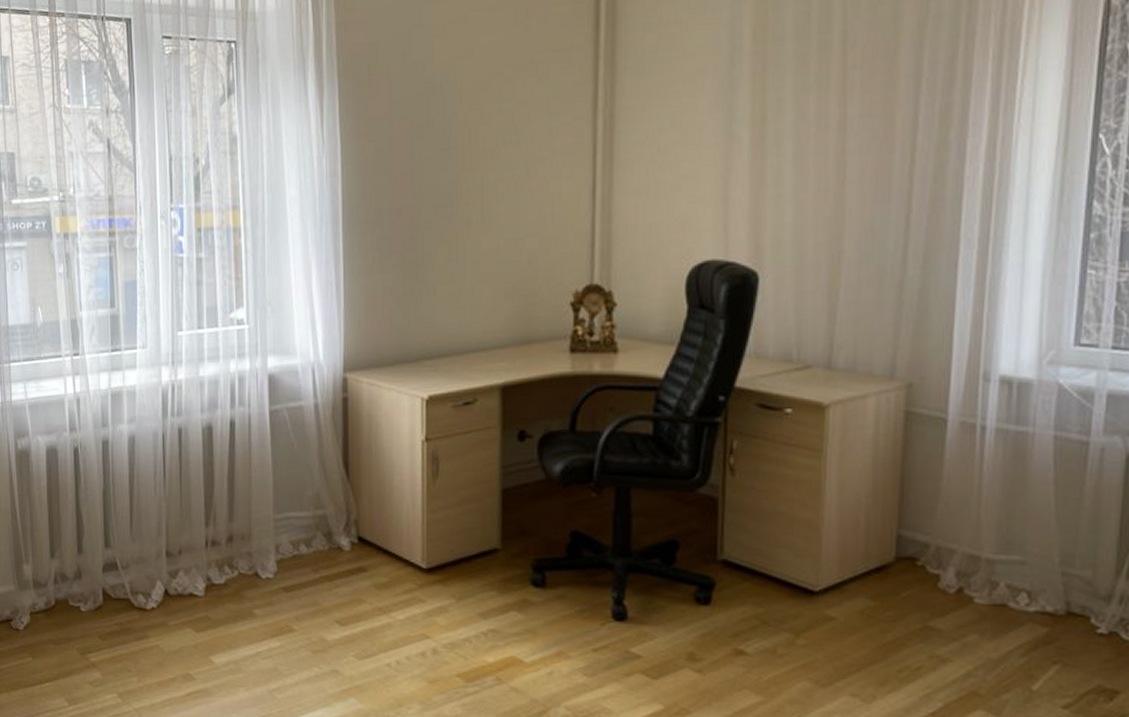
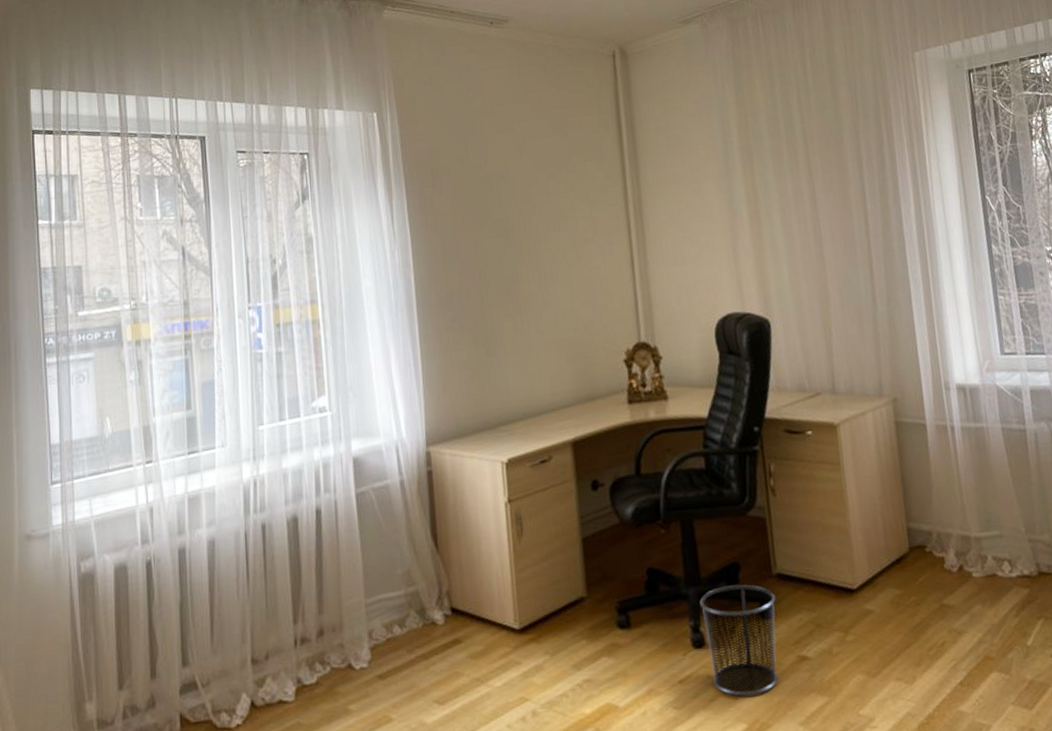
waste bin: none [626,563,717,680] -> present [699,584,779,697]

